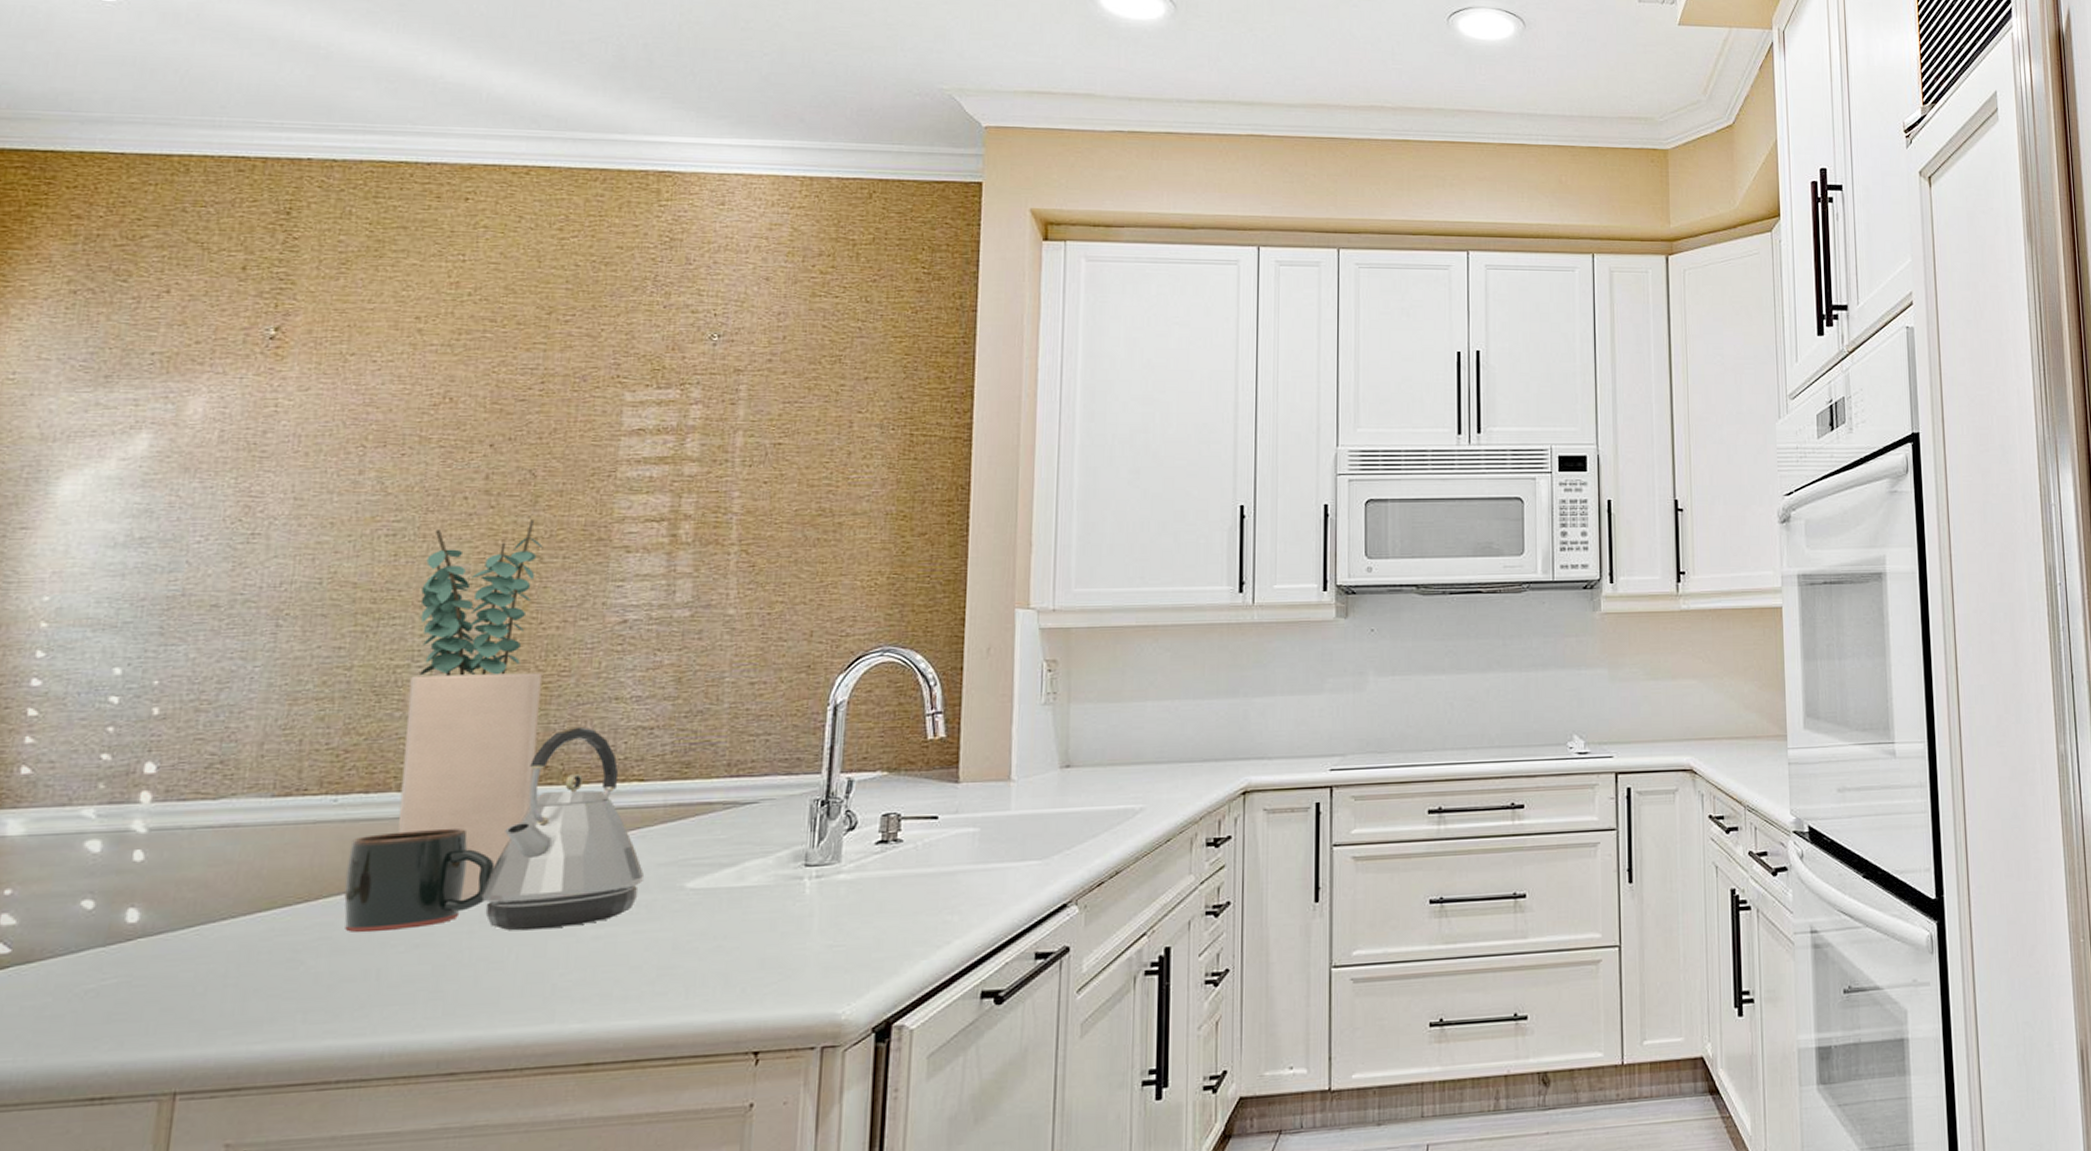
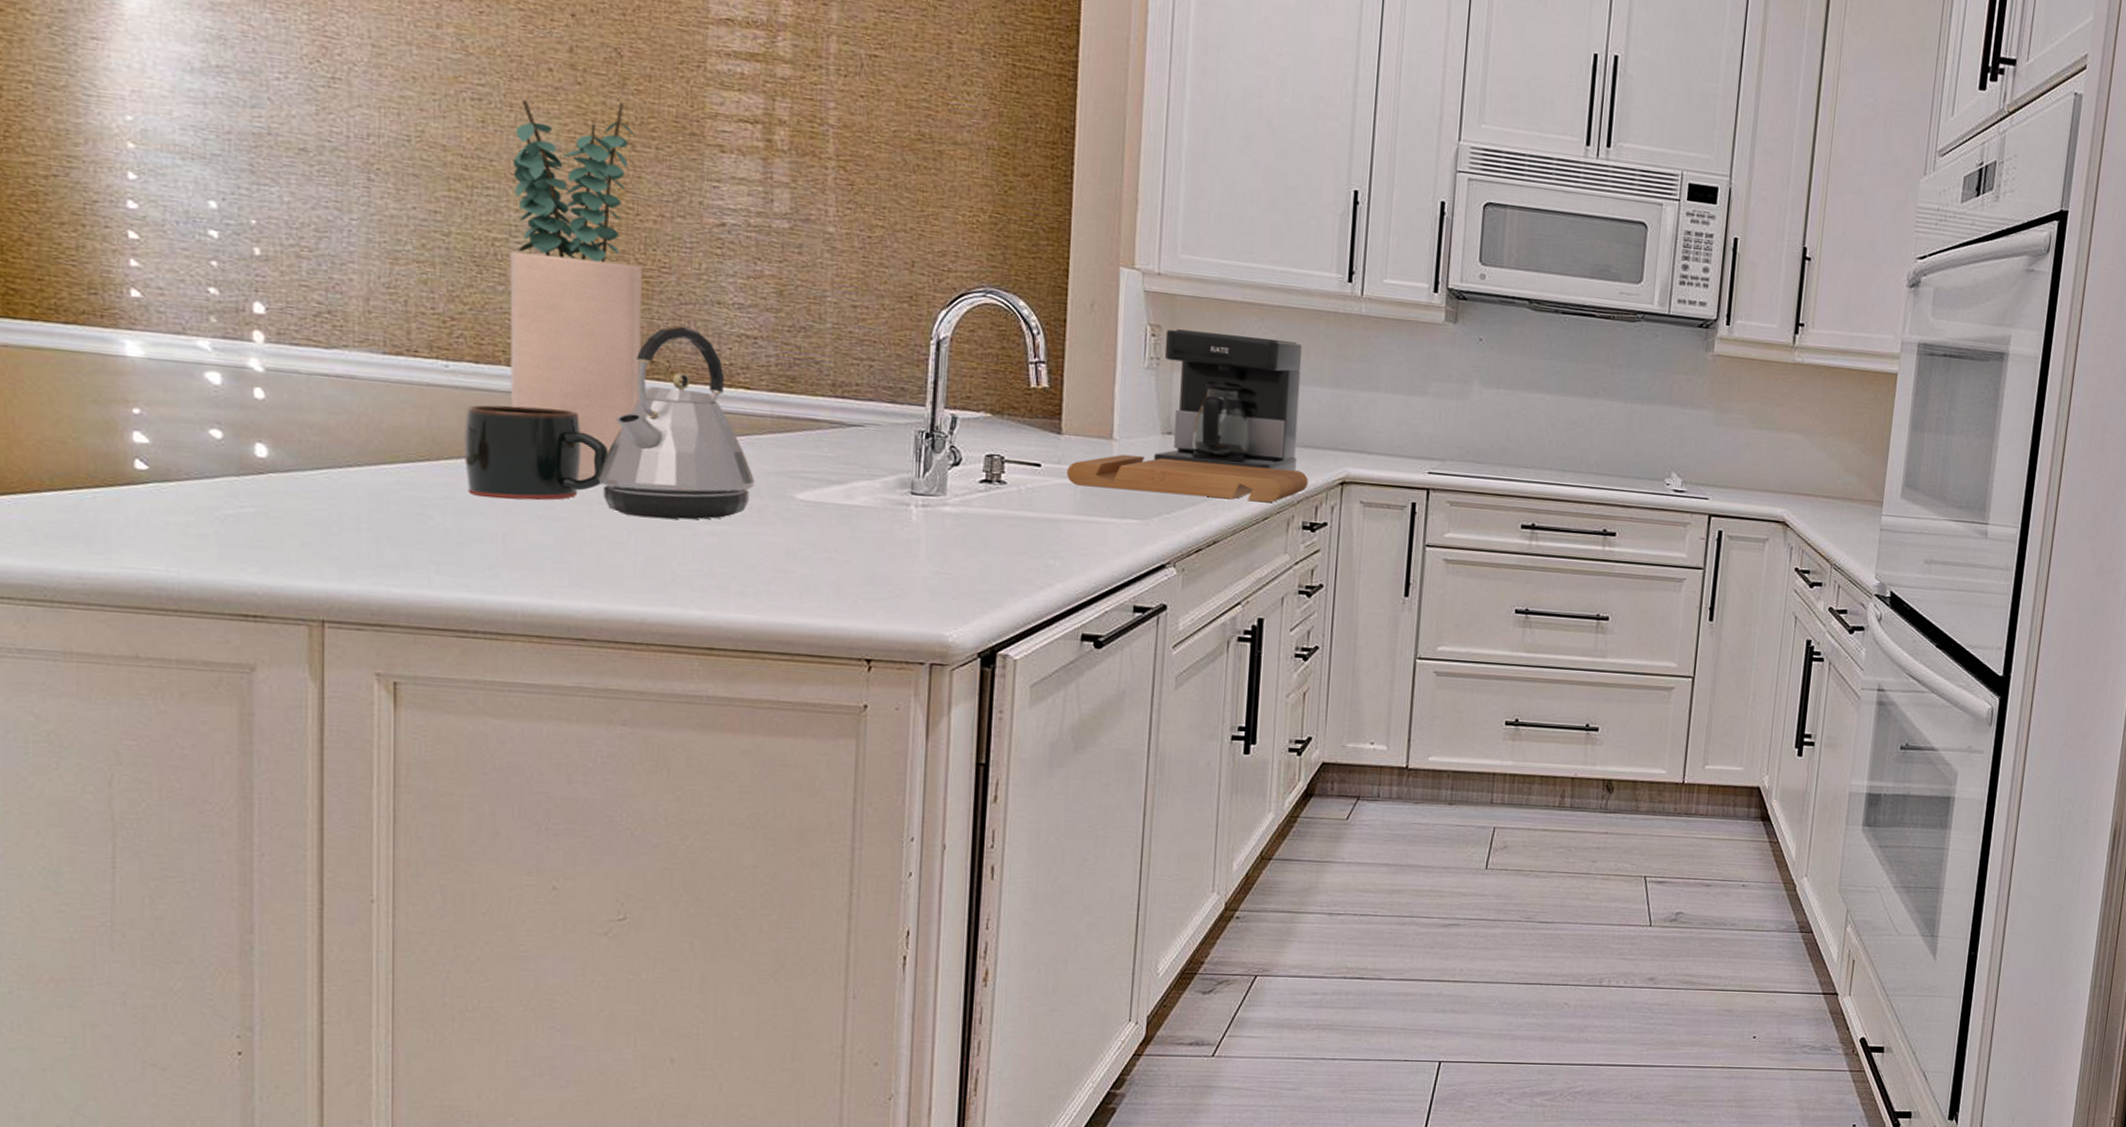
cutting board: none [964,786,1210,833] -> present [1066,454,1308,503]
coffee maker: none [1052,657,1198,796] -> present [1153,329,1303,472]

